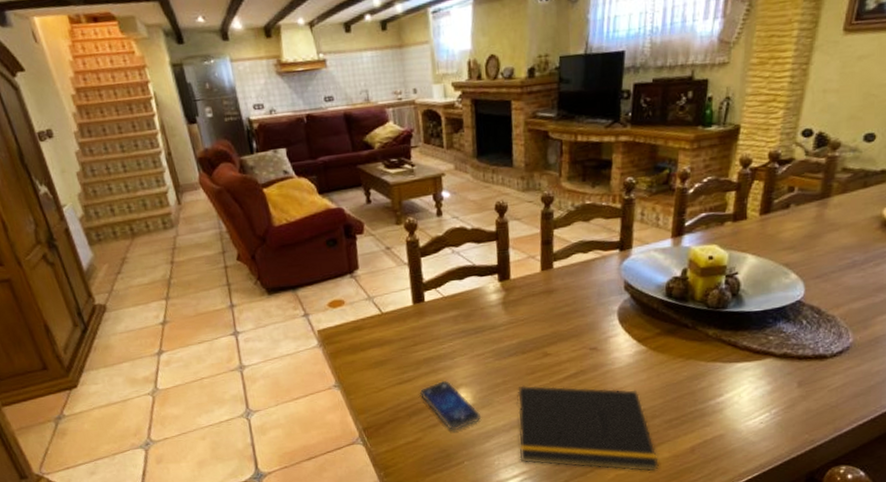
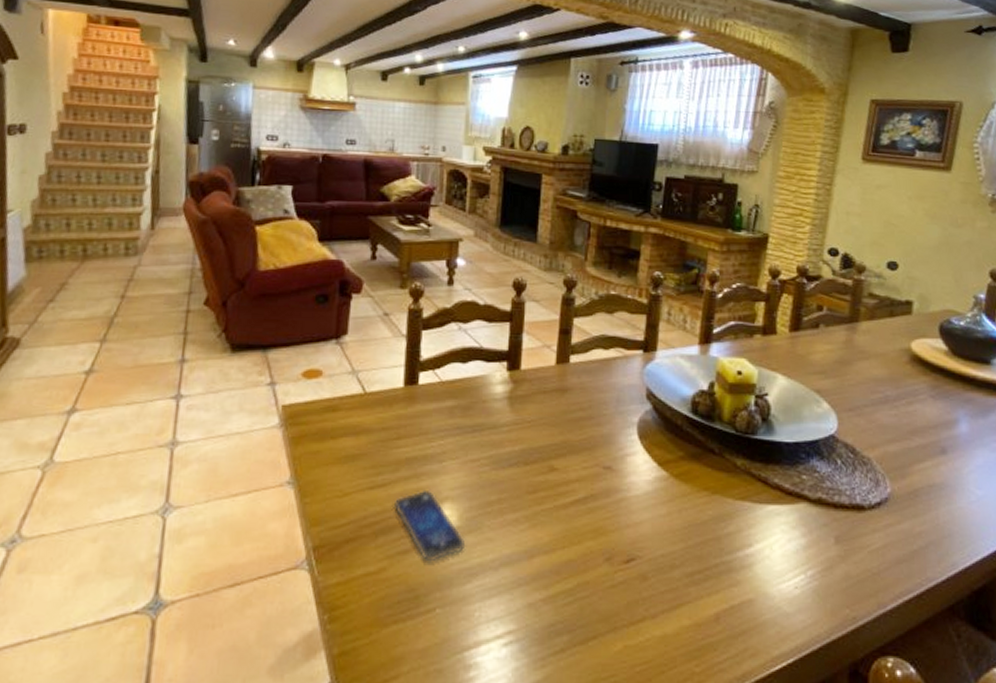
notepad: present [516,385,659,471] -> none [507,507,677,645]

